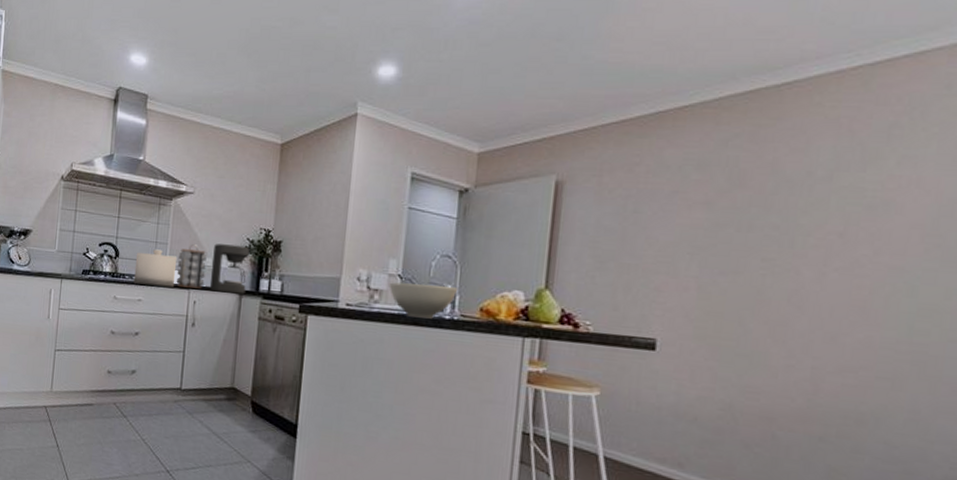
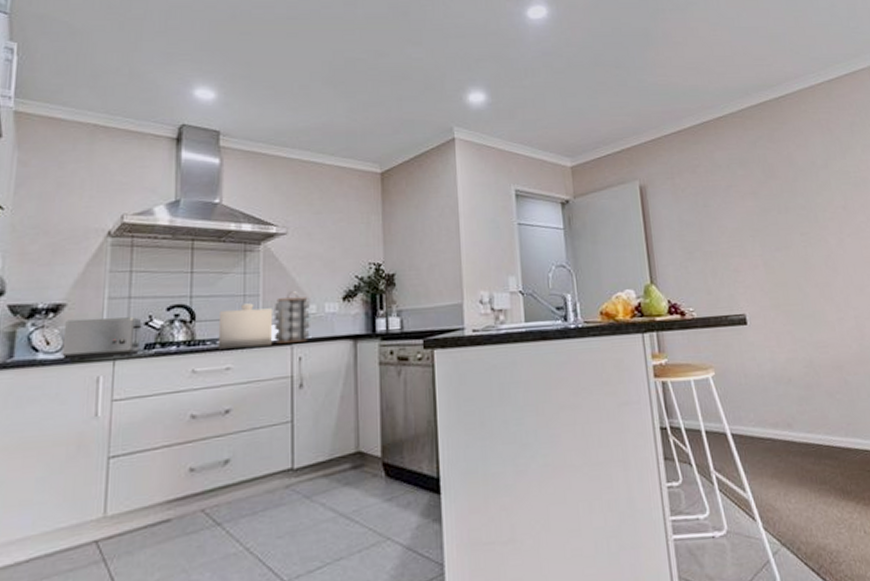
toaster: none [28,242,81,278] -> present [62,317,142,361]
coffee maker: present [209,244,249,294] -> none [316,285,360,342]
bowl: present [389,282,458,320] -> none [512,295,577,334]

